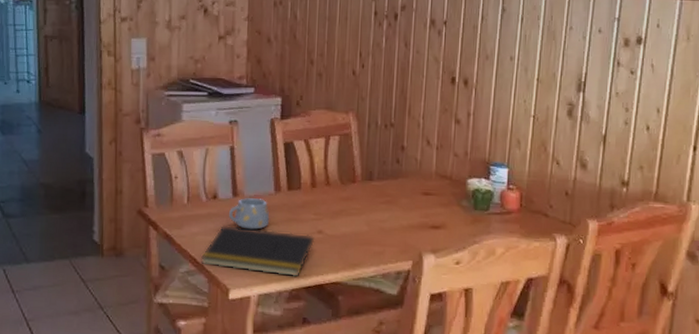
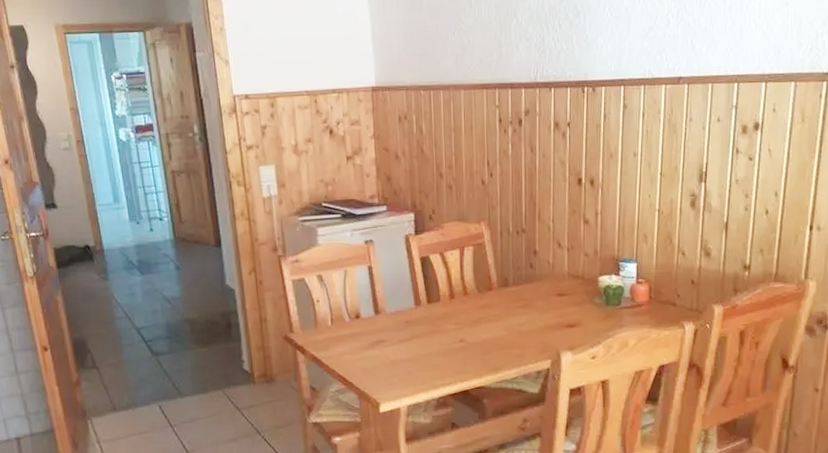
notepad: present [200,224,315,277] -> none [349,342,458,386]
mug: present [228,198,270,230] -> none [372,314,413,345]

